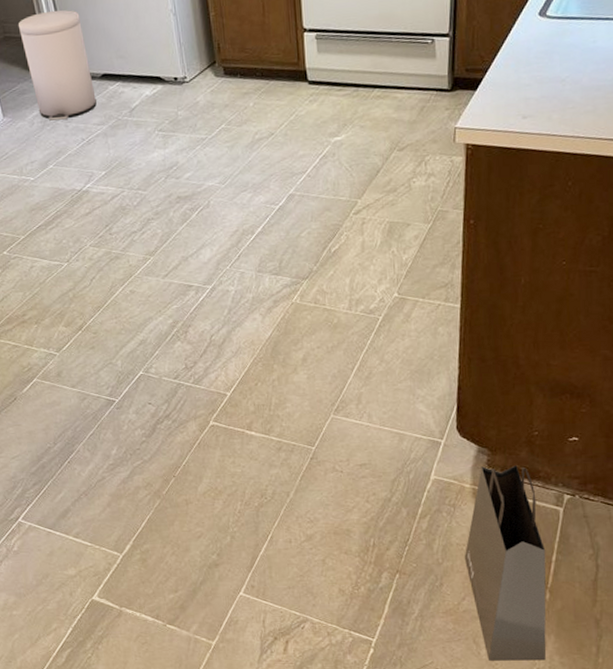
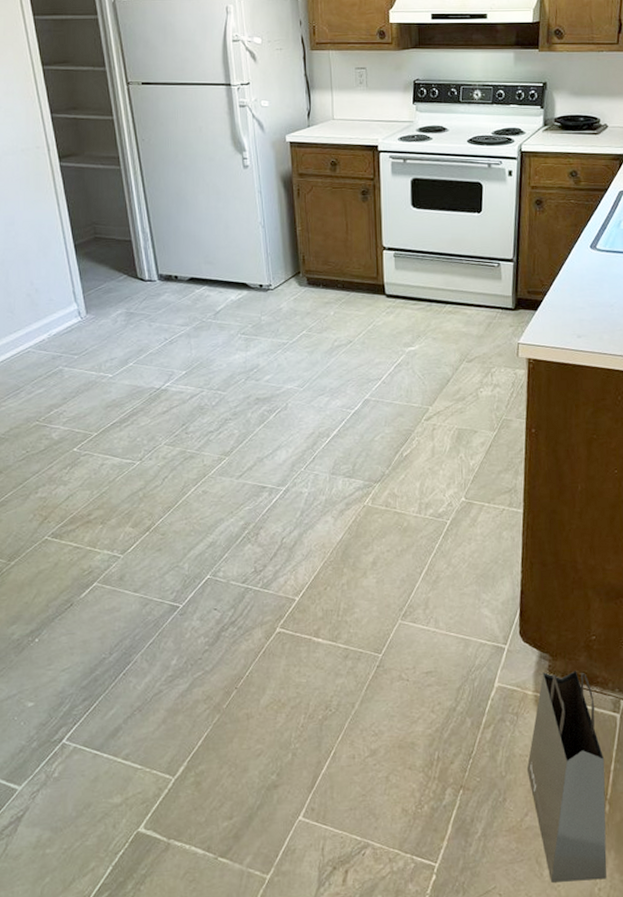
pedal bin: present [18,9,97,121] -> none [109,215,182,319]

